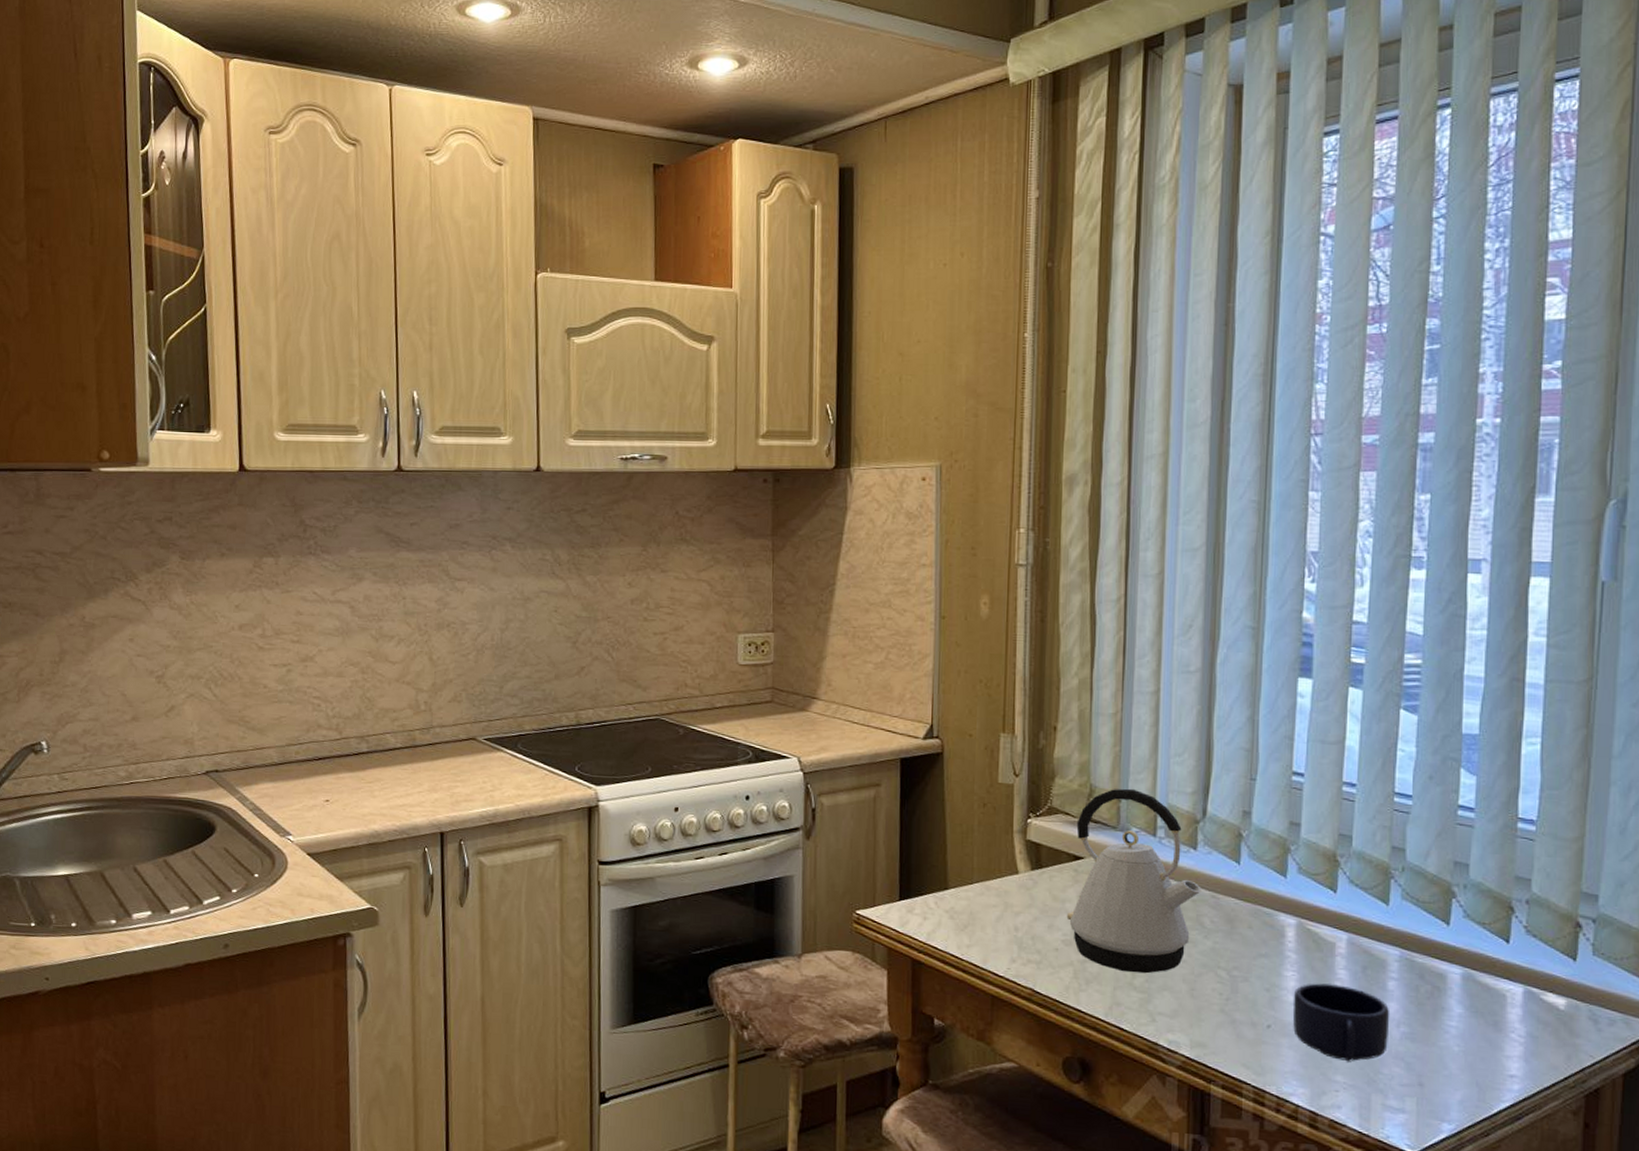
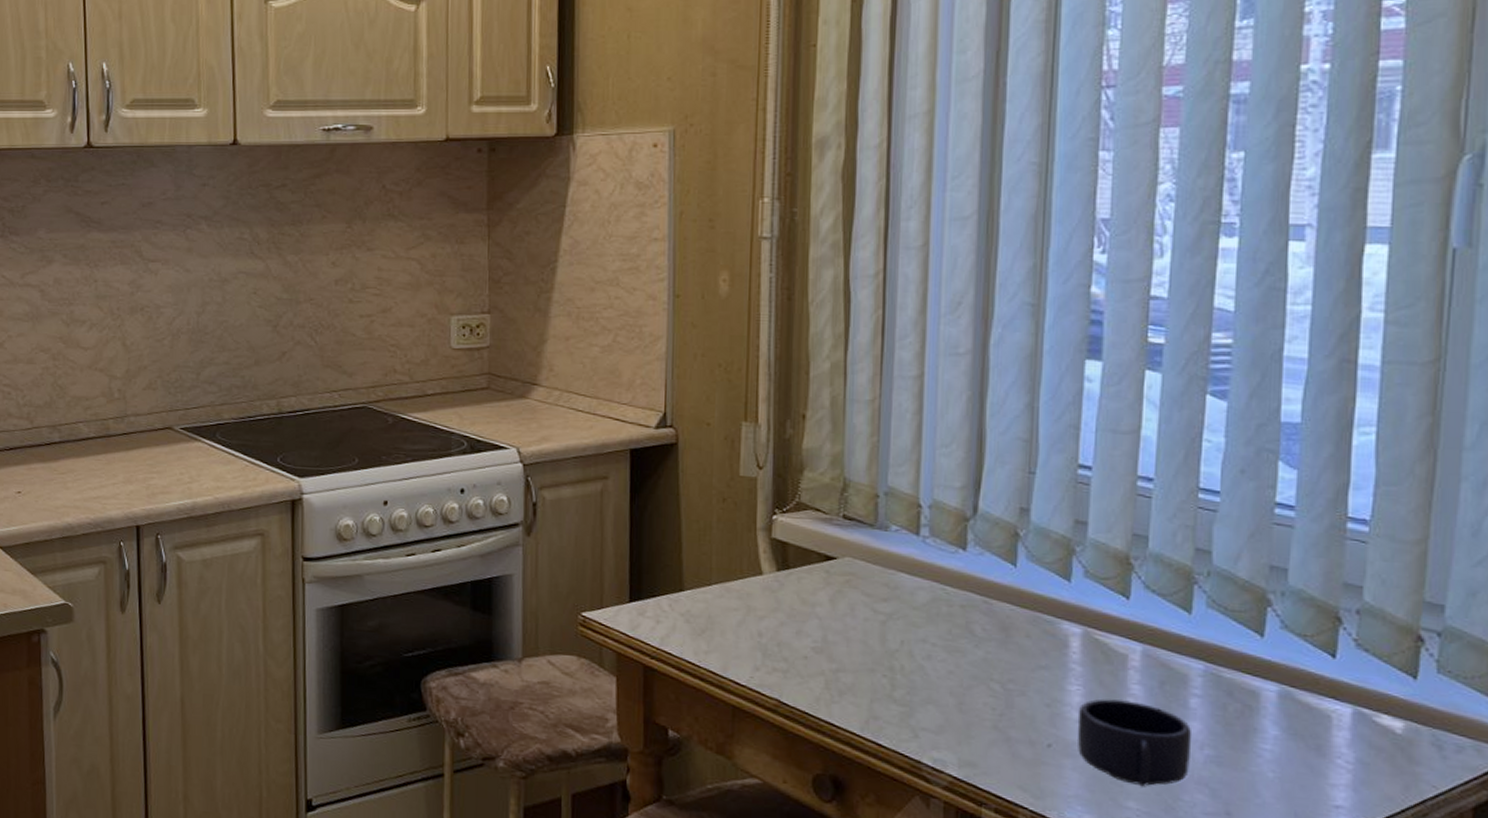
kettle: present [1066,788,1201,974] -> none [817,482,972,685]

